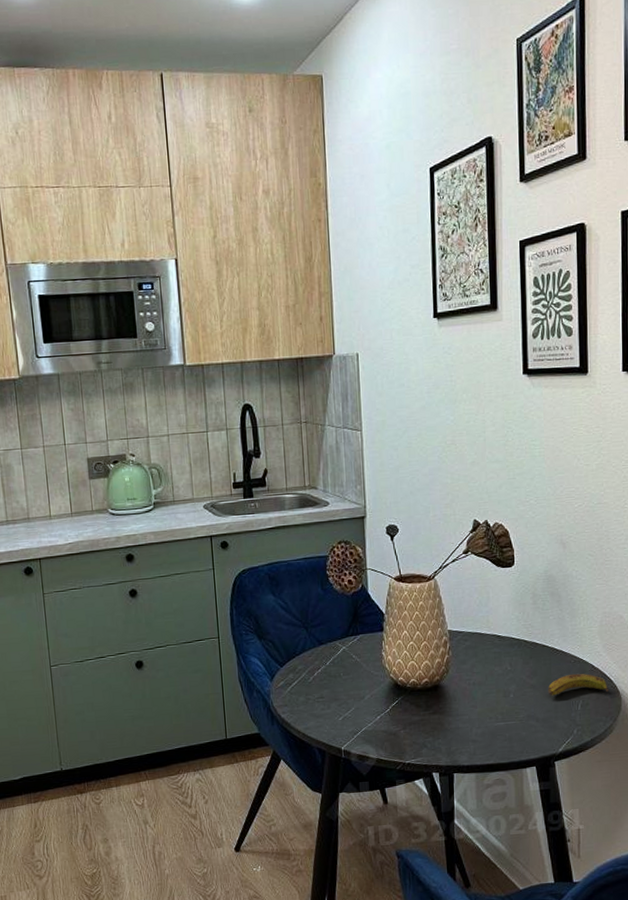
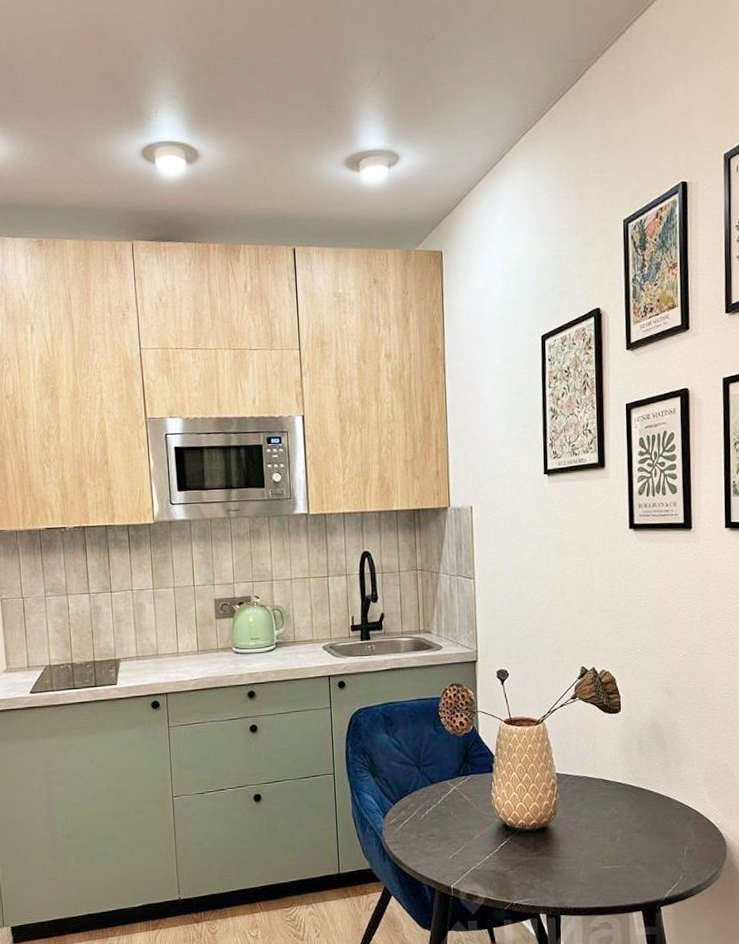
banana: present [547,673,609,696] -> none [653,819,715,841]

